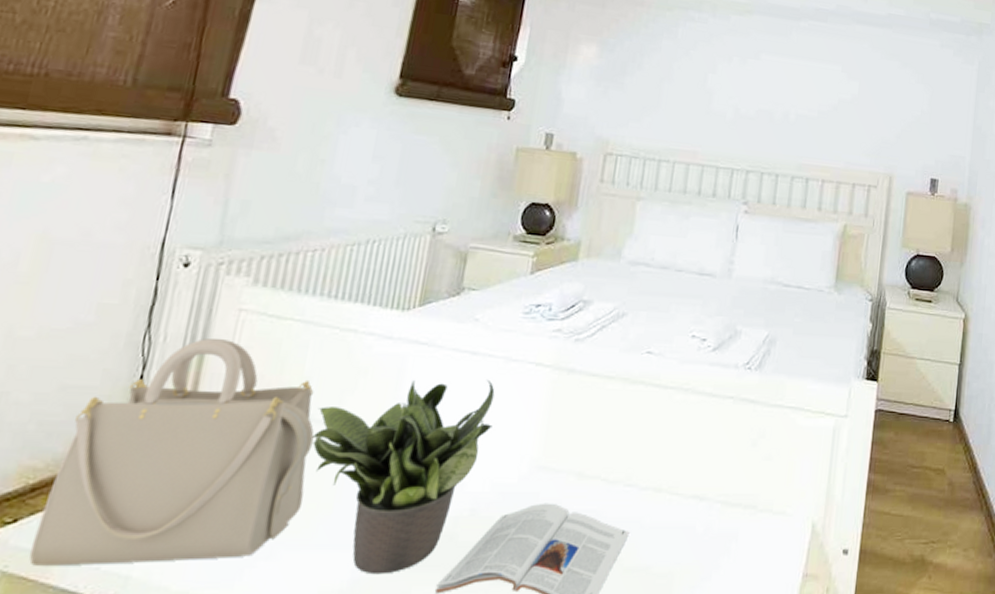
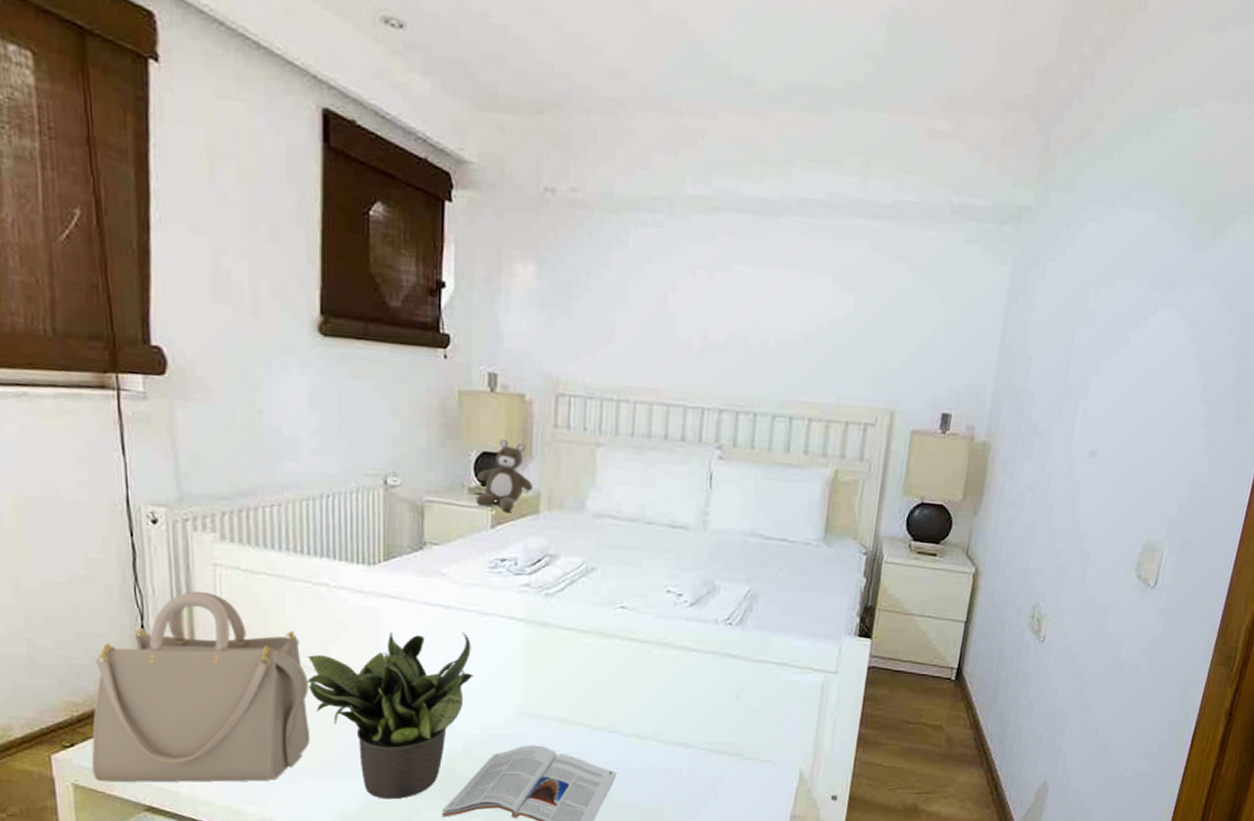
teddy bear: none [519,191,575,259] -> present [476,439,533,512]

